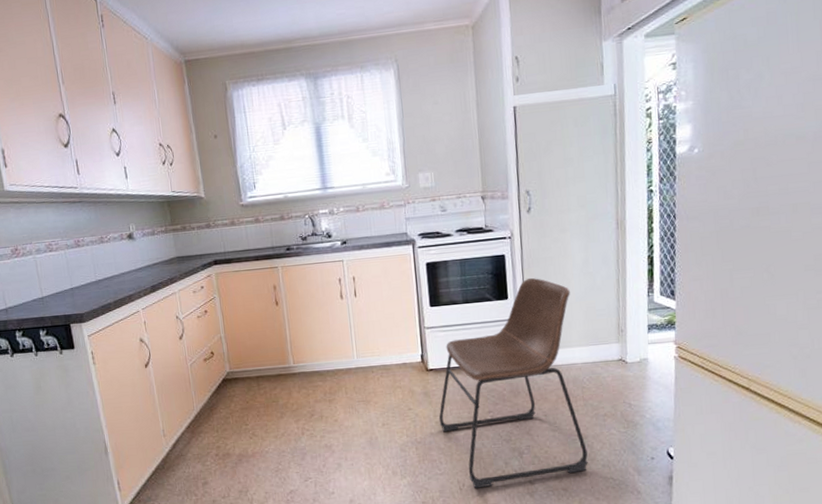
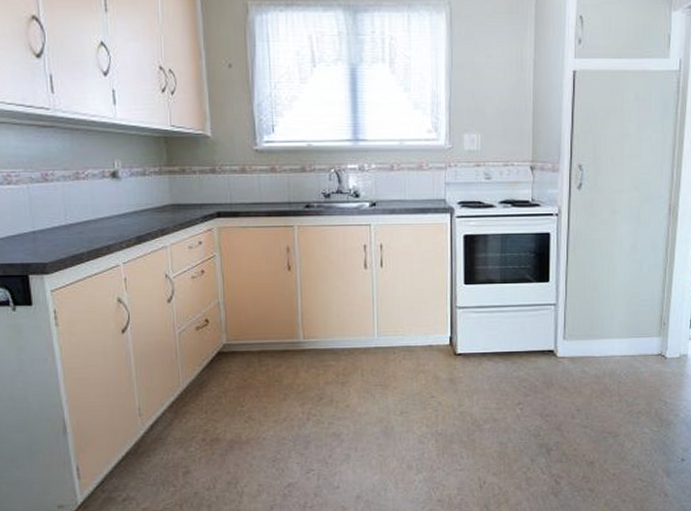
chair: present [438,277,588,489] -> none [463,260,618,487]

